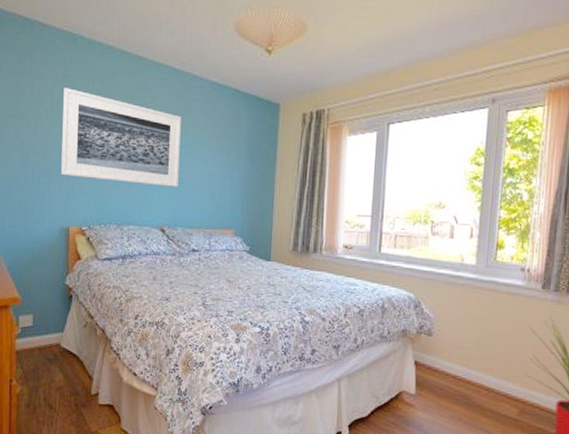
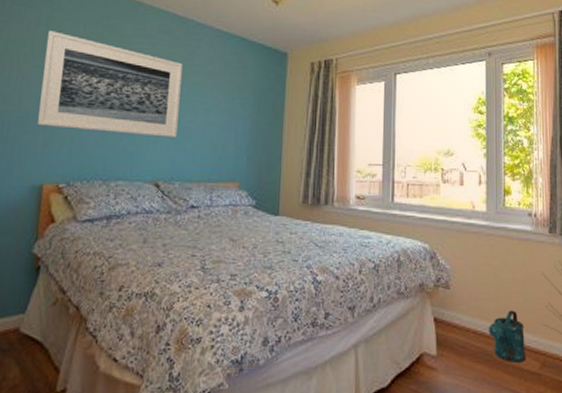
watering can: none [468,359,506,408] -> present [488,310,526,363]

